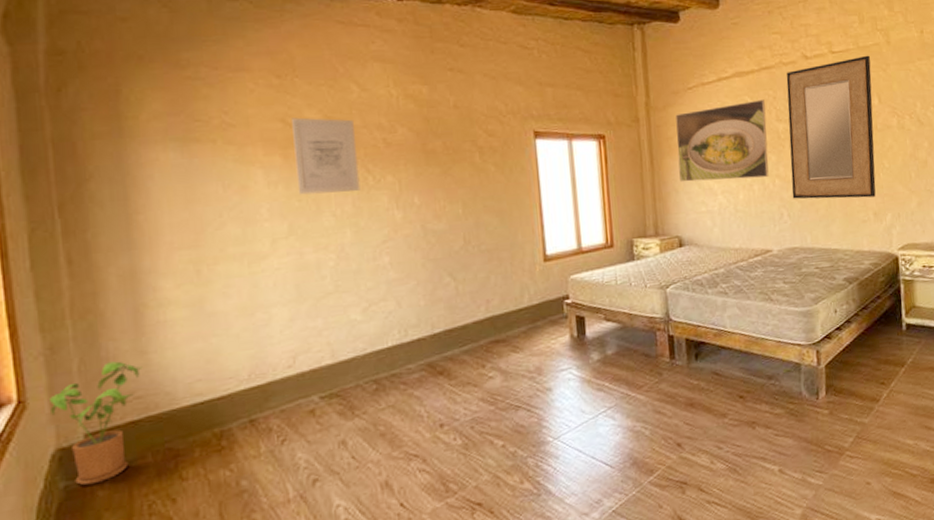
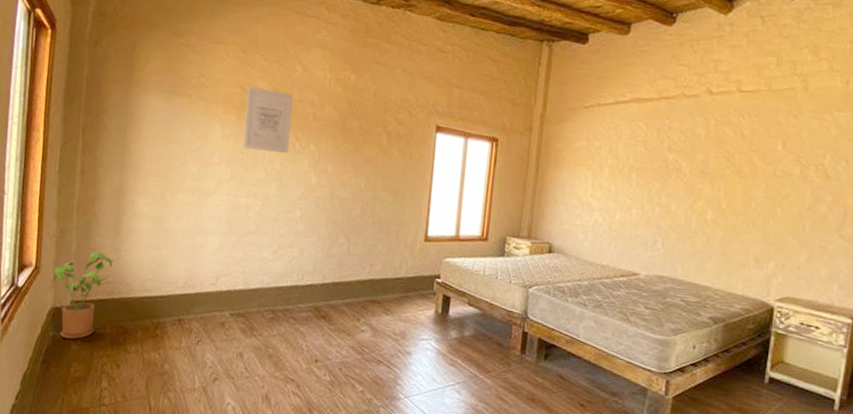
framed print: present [675,99,769,183] -> none [560,127,659,203]
home mirror: present [786,55,876,199] -> none [670,98,782,243]

